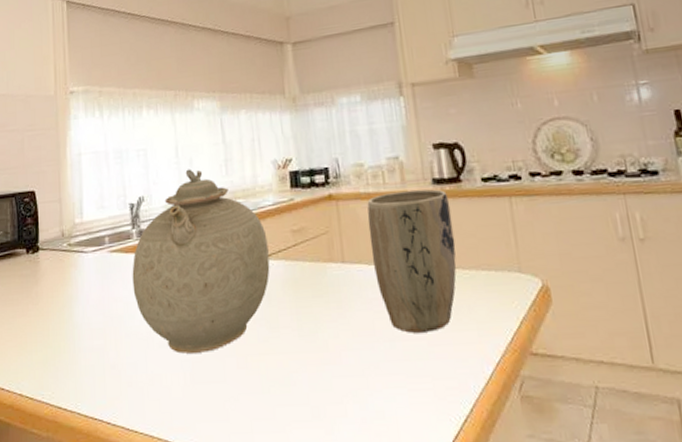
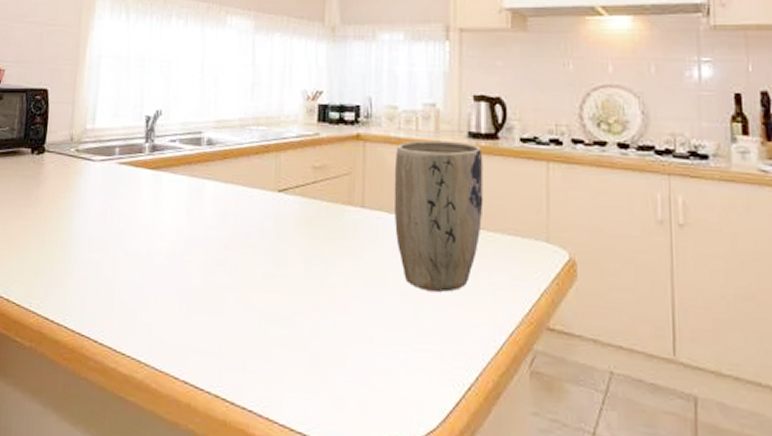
teapot: present [132,169,270,354] -> none [138,87,286,282]

